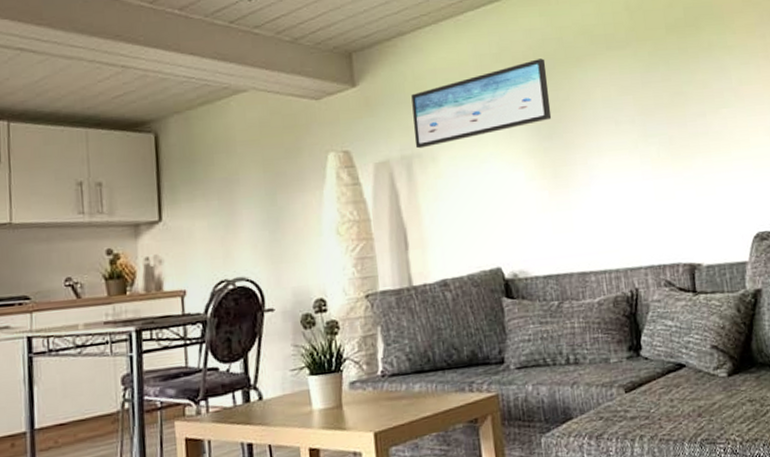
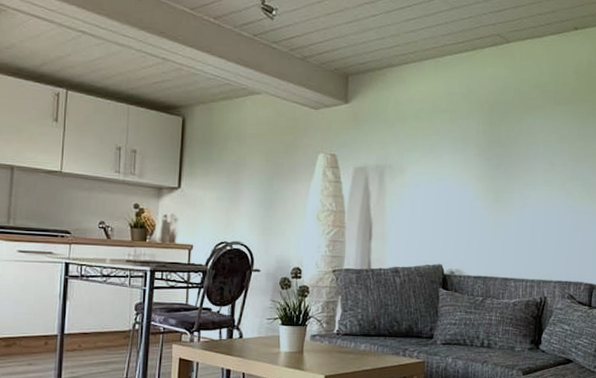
wall art: present [411,58,552,149] -> none [389,103,503,162]

